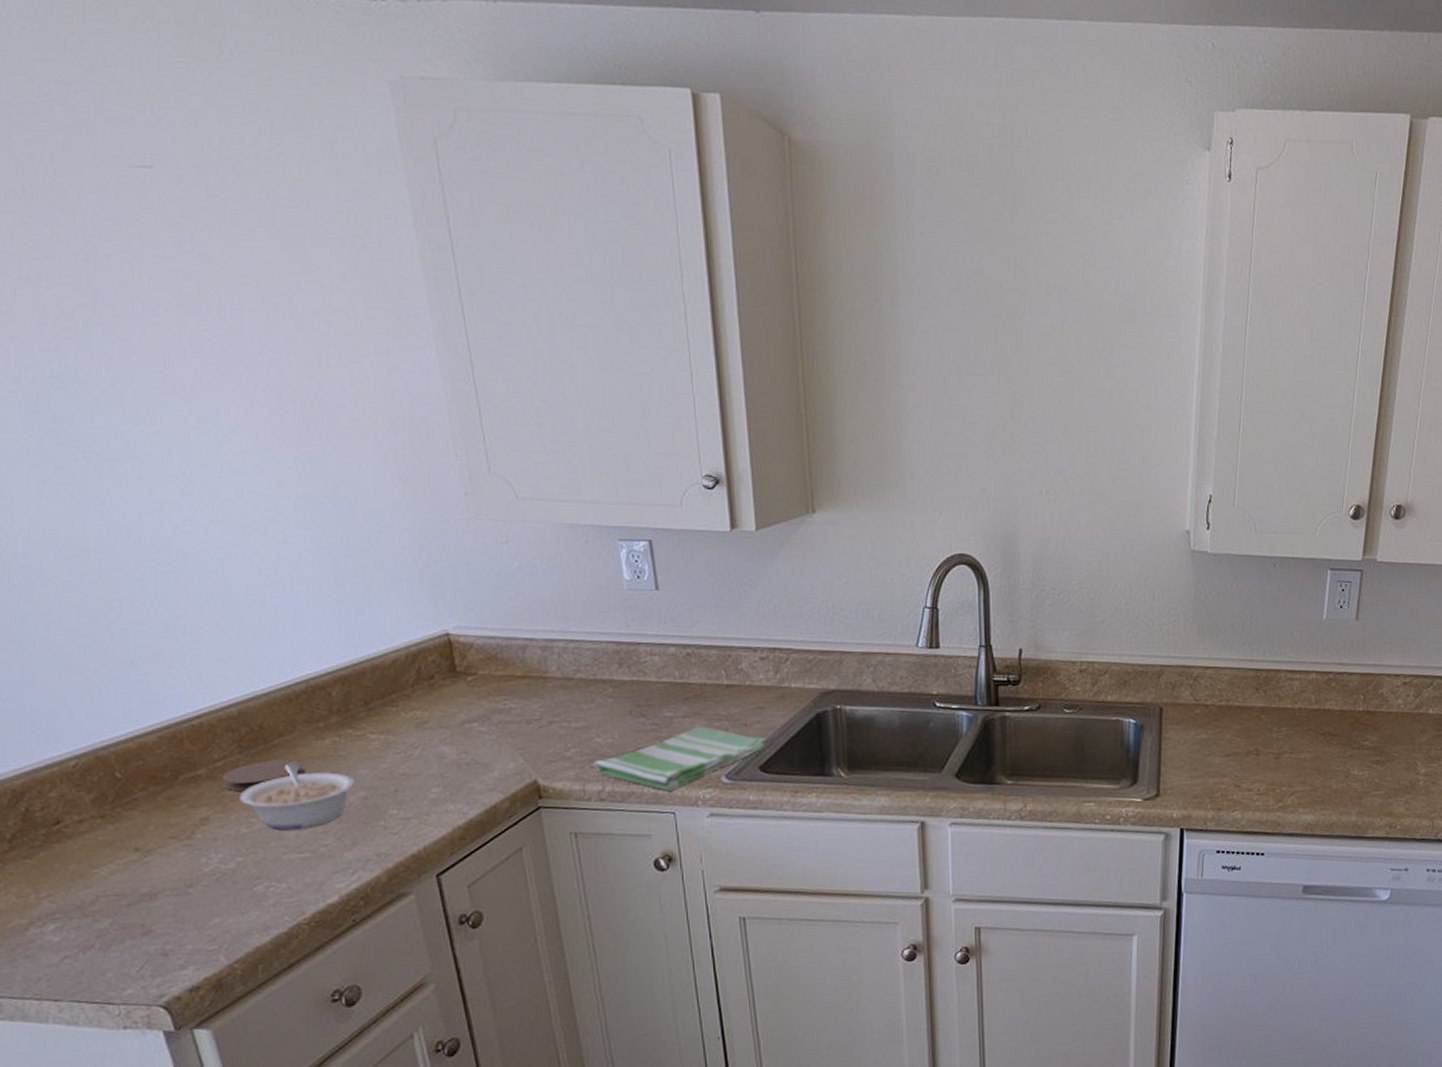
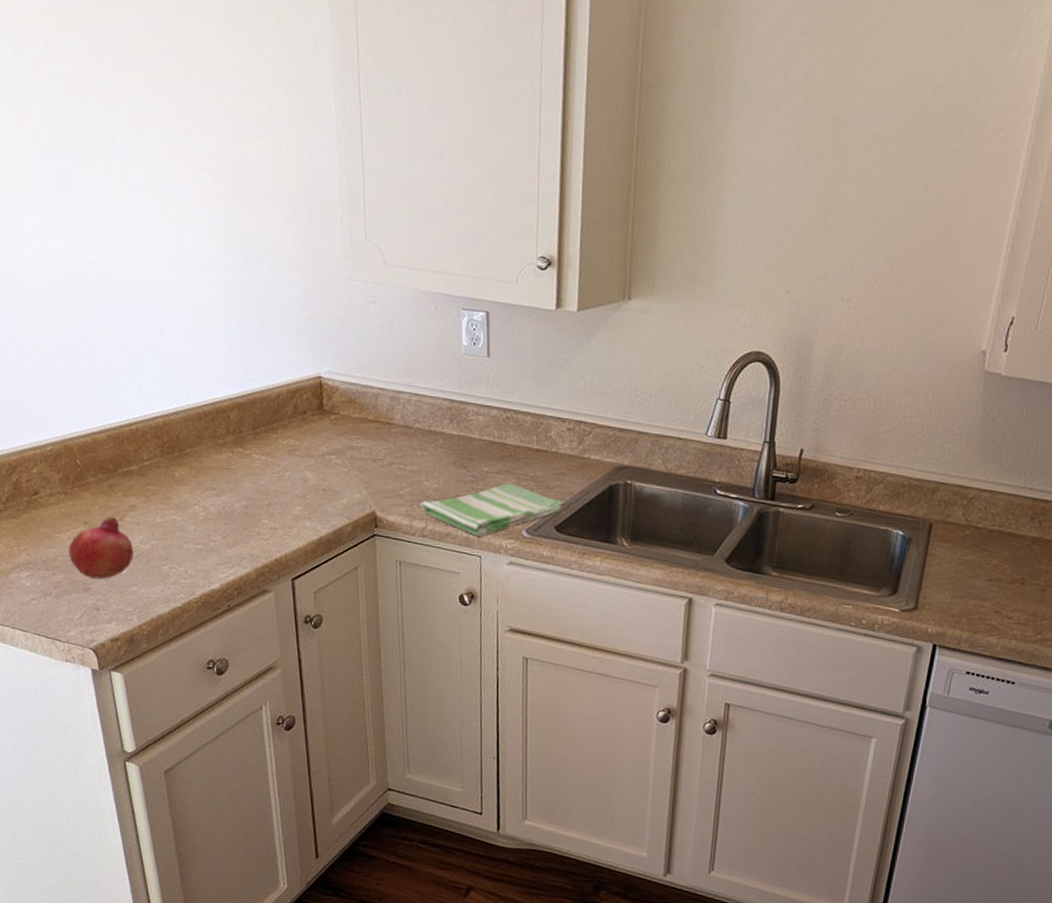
fruit: none [114,836,212,918] -> present [69,517,134,580]
coaster: present [222,759,306,792] -> none [147,465,206,489]
legume: present [239,763,354,831] -> none [158,470,240,525]

